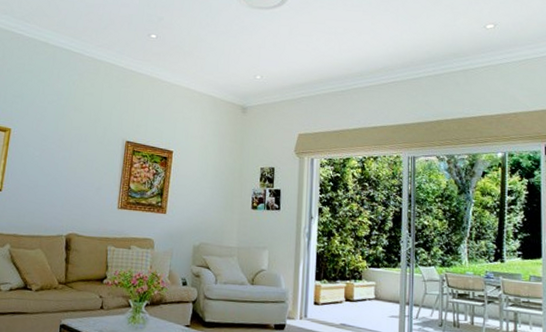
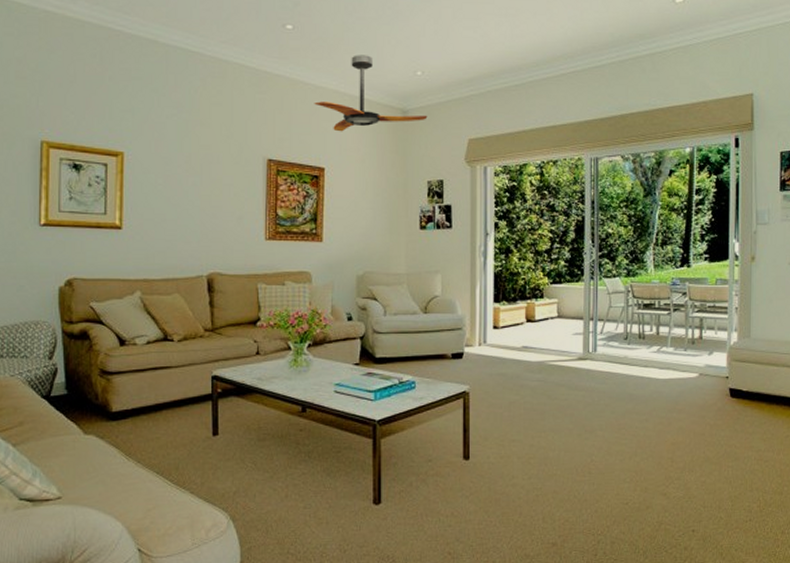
ceiling fan: none [168,60,264,122] -> present [314,55,428,132]

